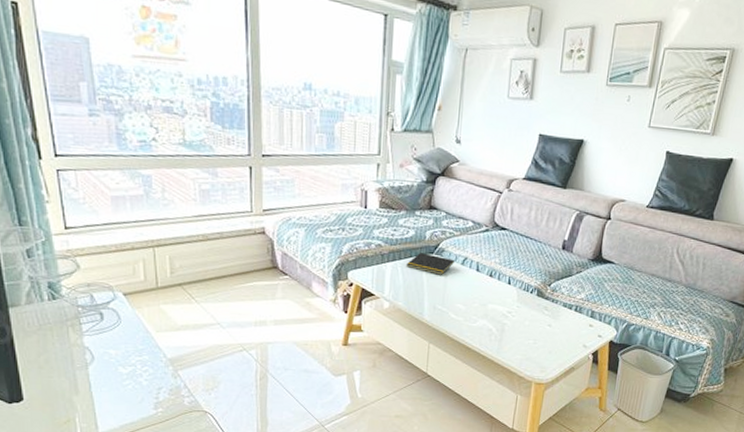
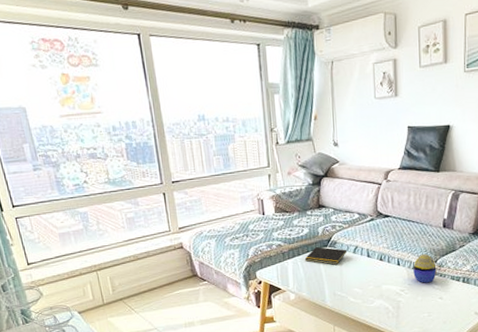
decorative egg: none [523,275,550,308] -> present [413,253,437,283]

